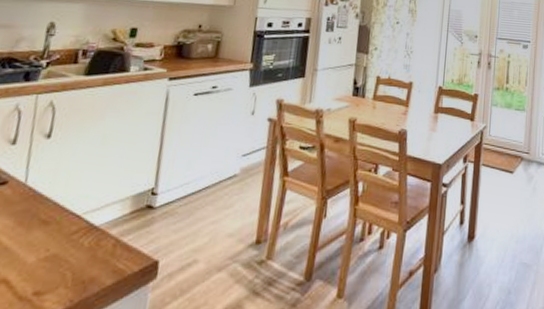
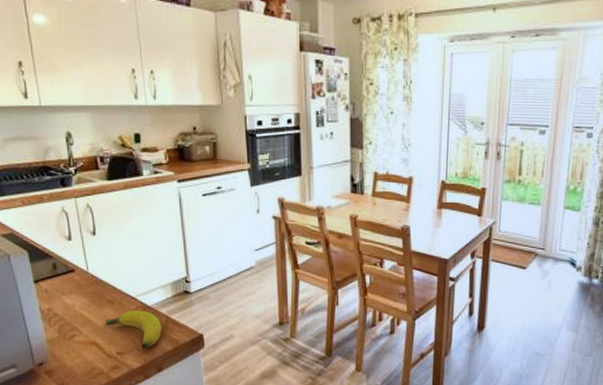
banana: none [29,232,108,285] -> present [106,310,162,349]

